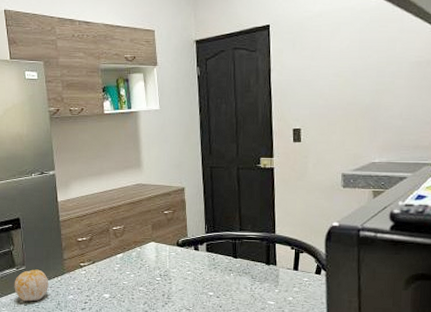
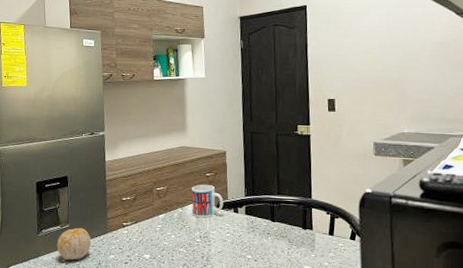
mug: none [150,222,183,256] -> present [191,184,224,218]

